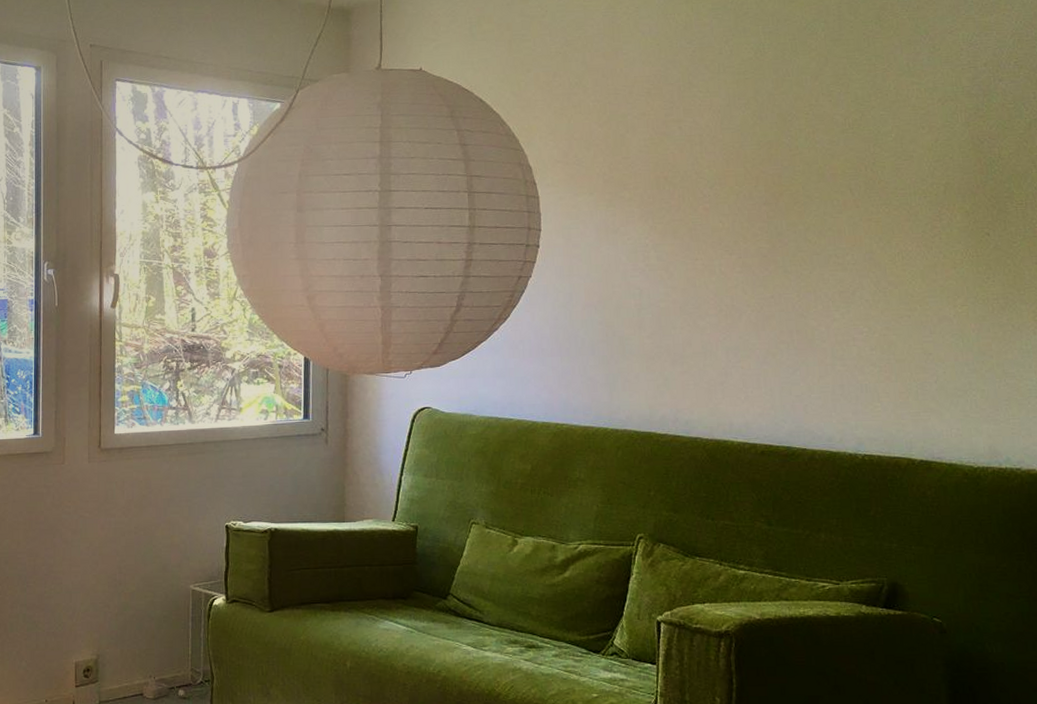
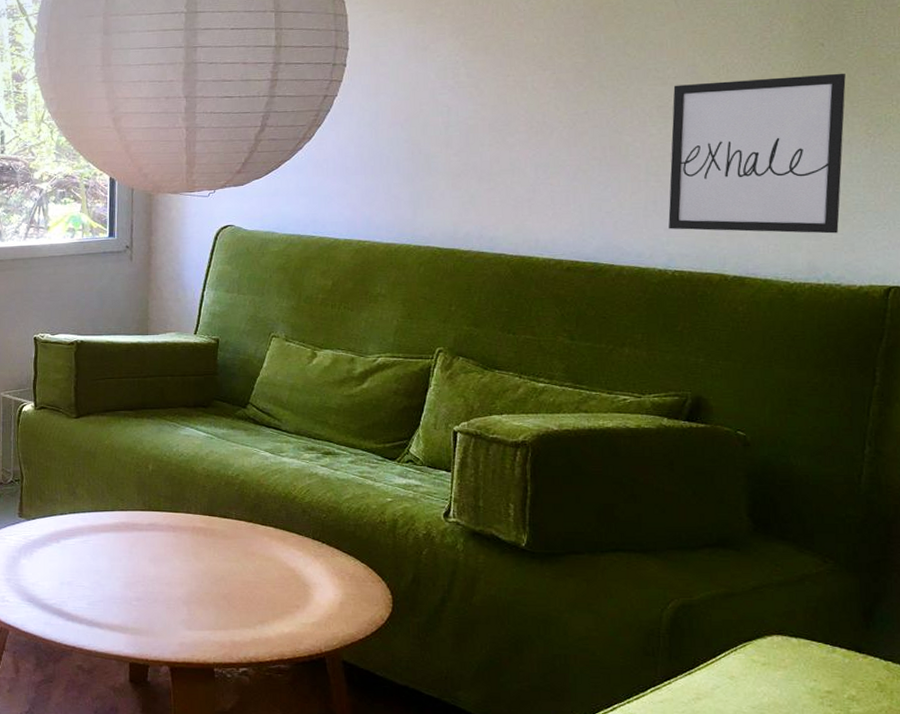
wall art: none [853,261,1016,418] -> present [668,73,846,234]

